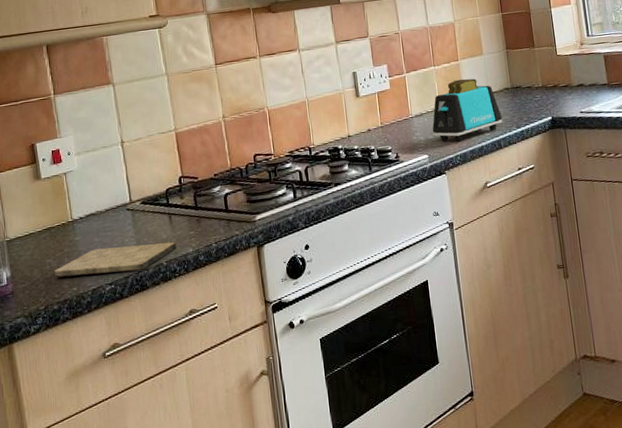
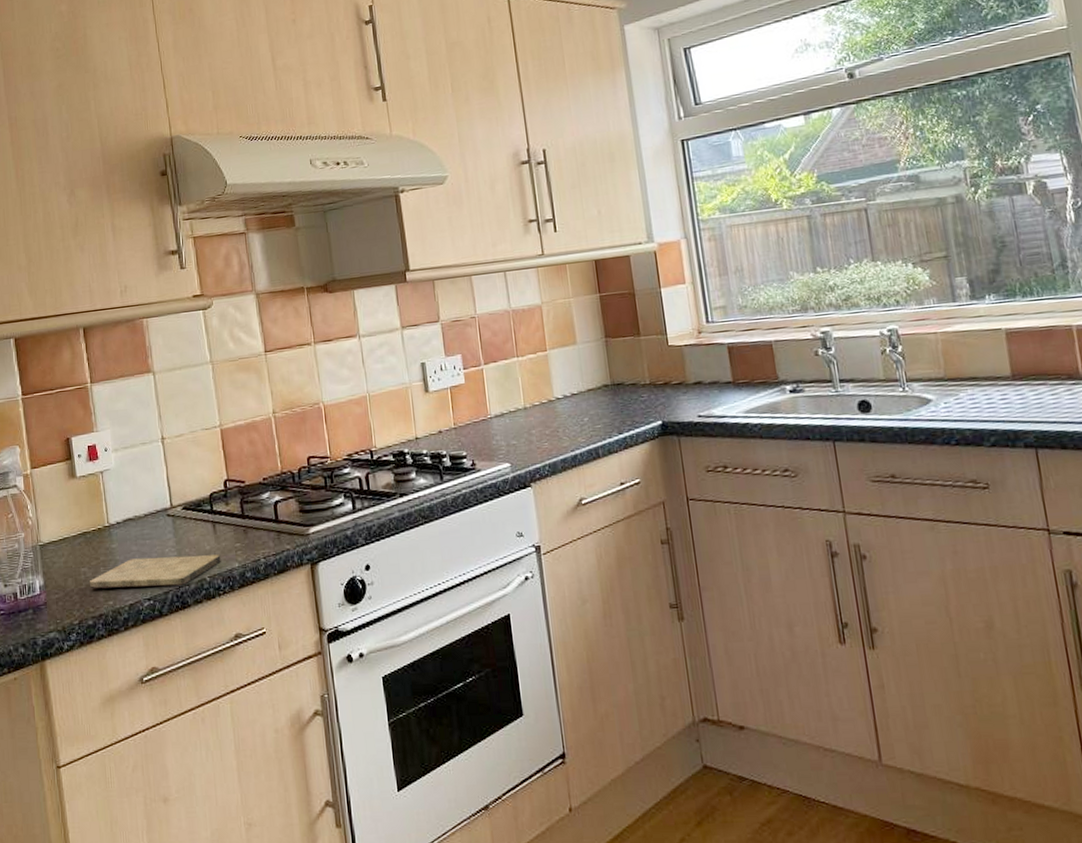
toaster: present [432,78,502,142] -> none [515,372,600,449]

